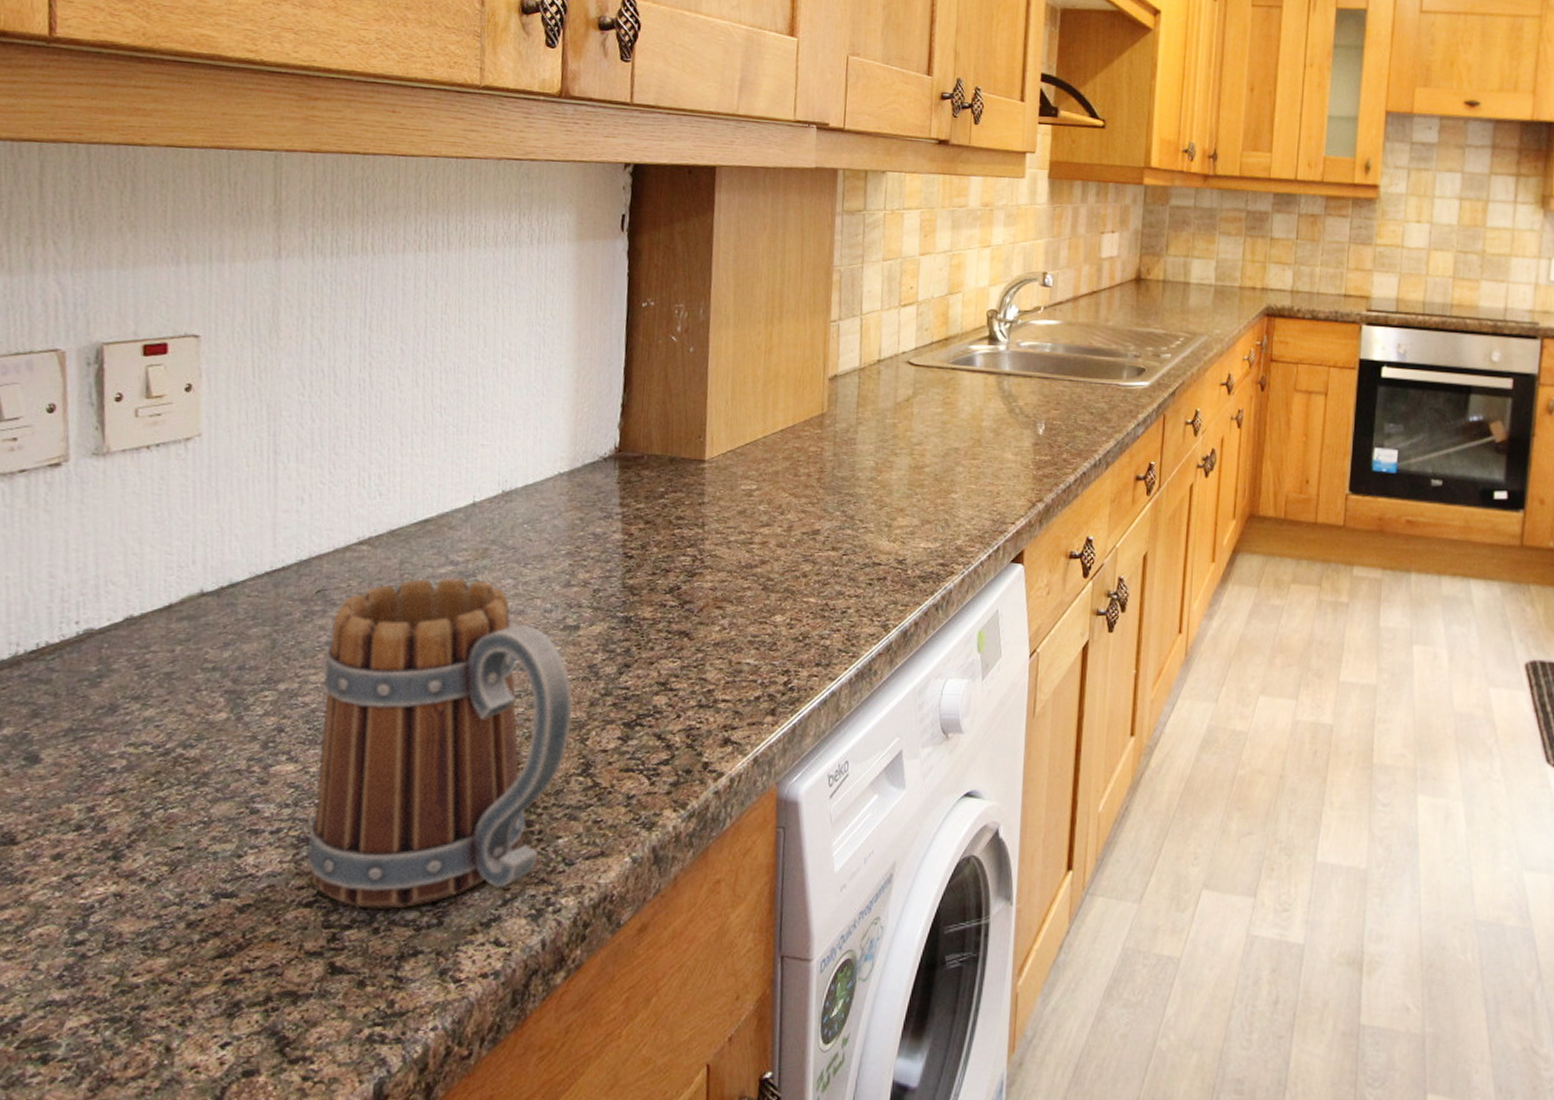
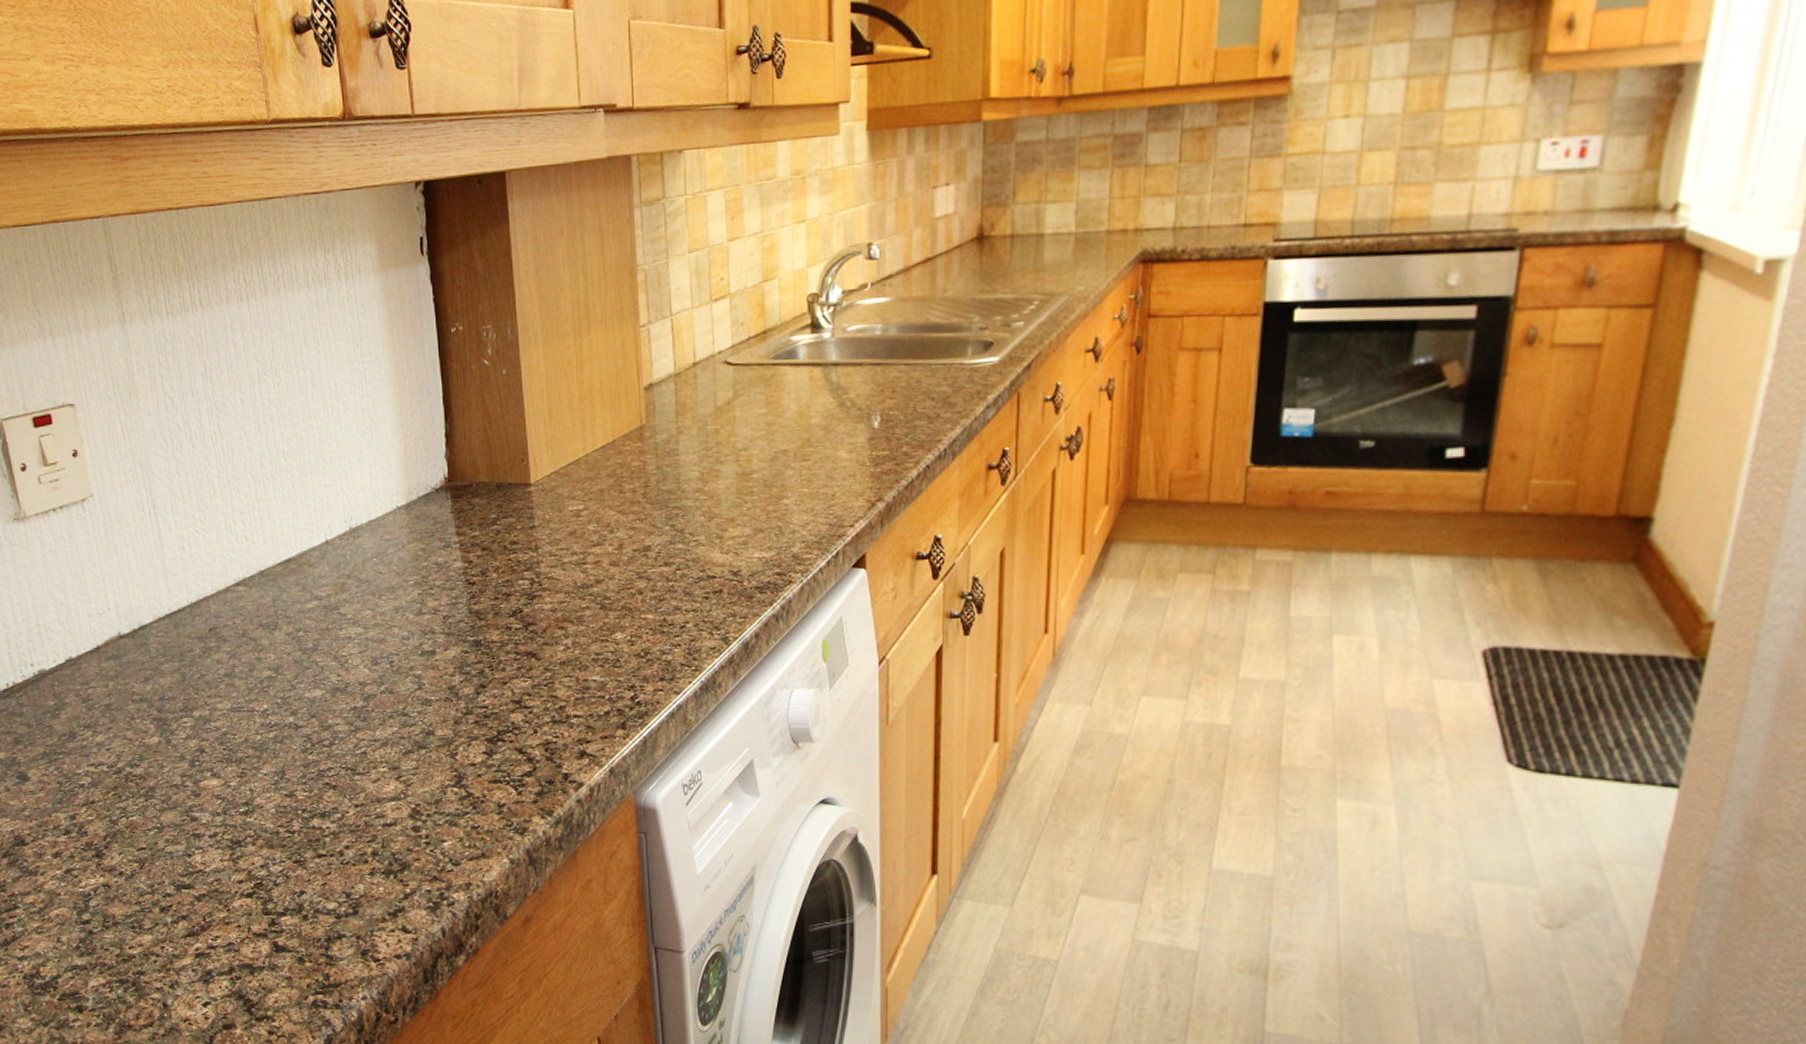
mug: present [306,578,573,909] -> none [225,612,441,900]

